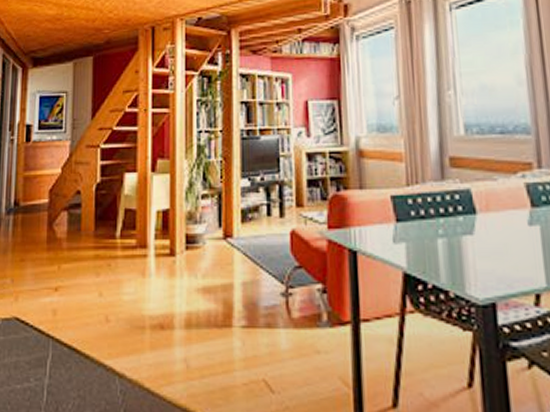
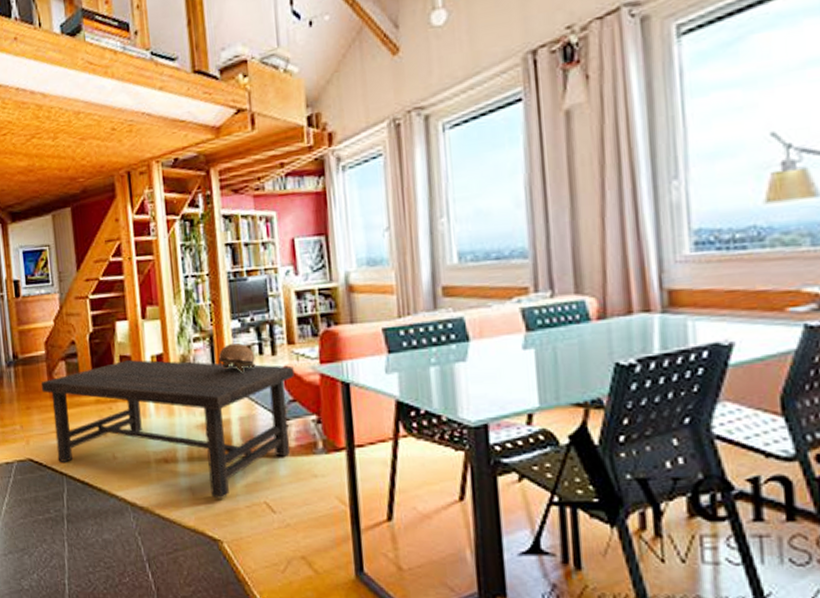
coffee table: none [39,214,301,374] -> present [40,360,294,499]
decorative bowl: none [225,202,263,233] -> present [218,342,256,372]

